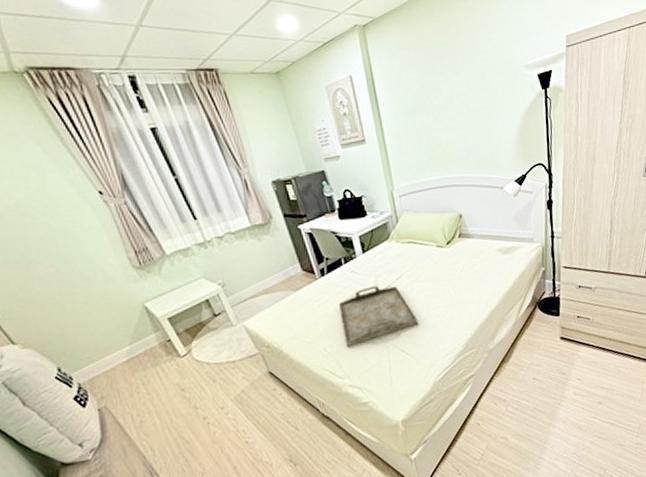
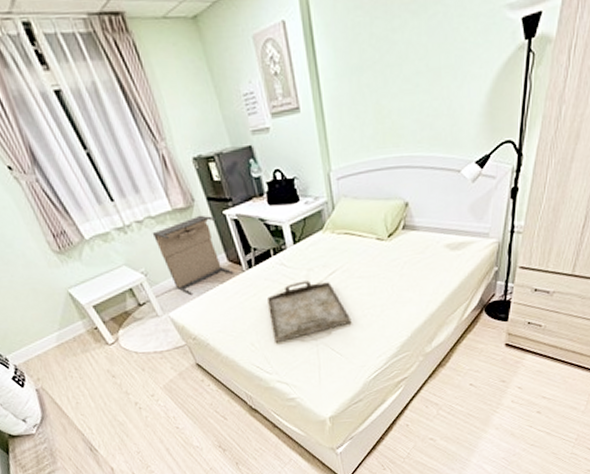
laundry hamper: none [231,229,308,303] -> present [152,215,234,295]

